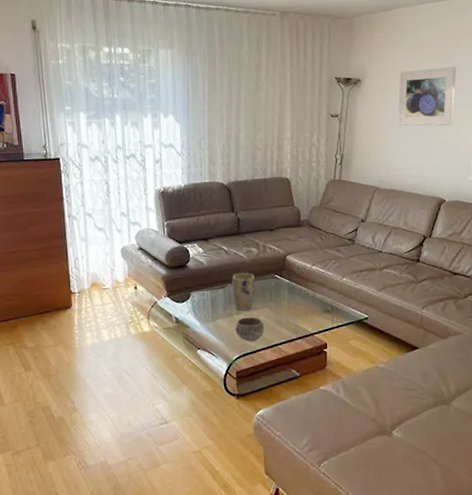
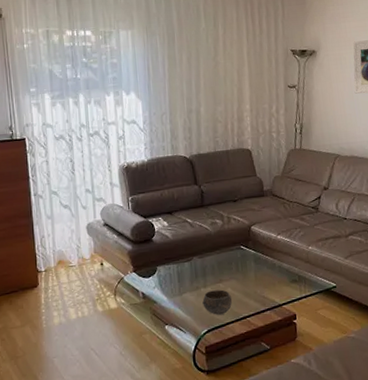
plant pot: present [232,273,256,311] -> none [197,245,222,284]

